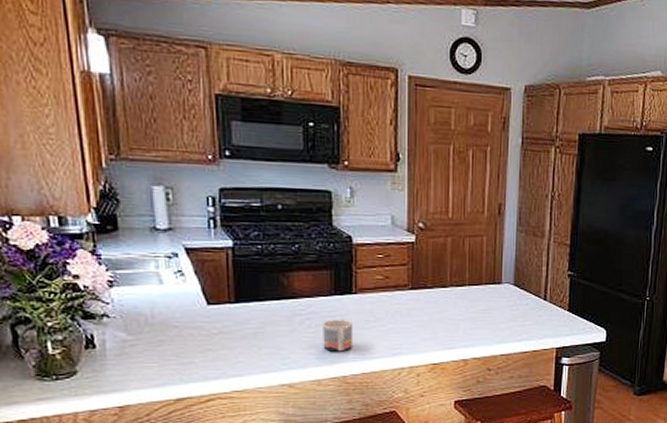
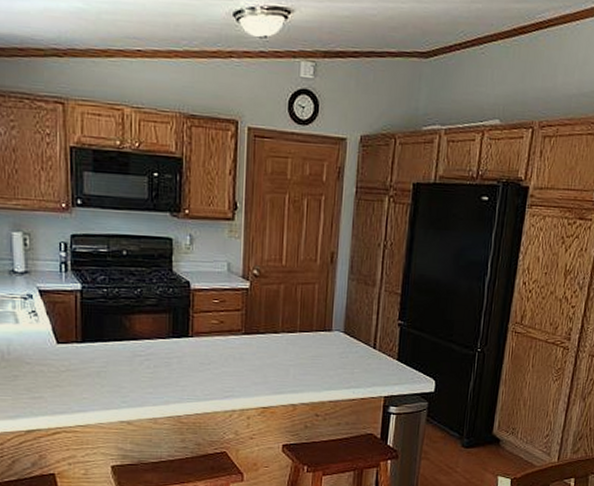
mug: present [323,319,354,352] -> none [160,360,189,392]

